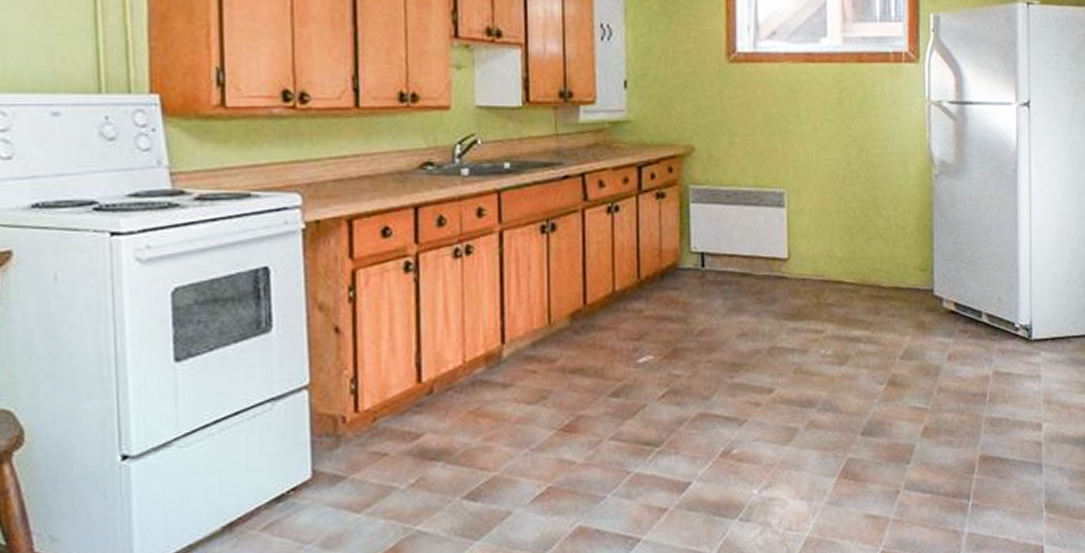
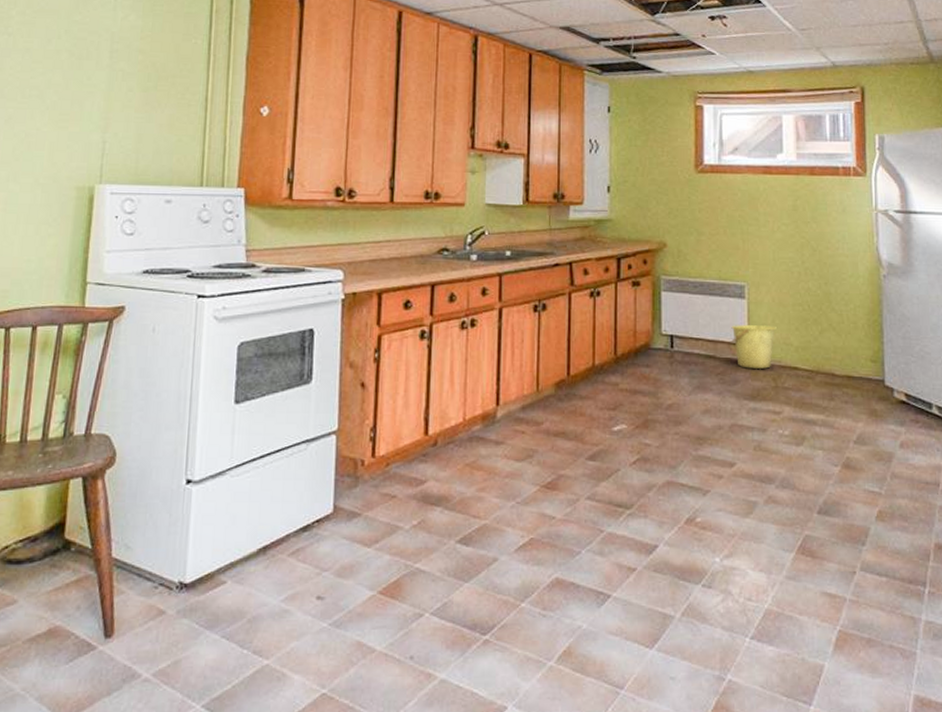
bucket: none [768,236,819,286] -> present [730,325,777,370]

